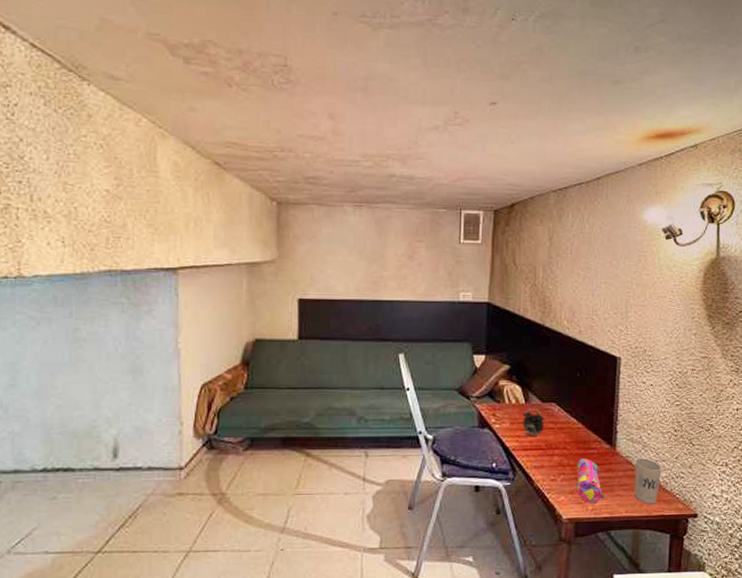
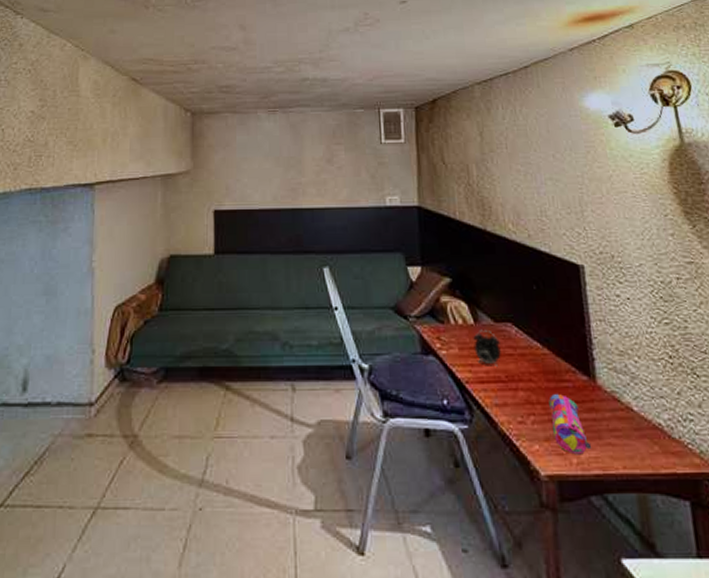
cup: present [634,458,662,504] -> none [623,393,663,458]

